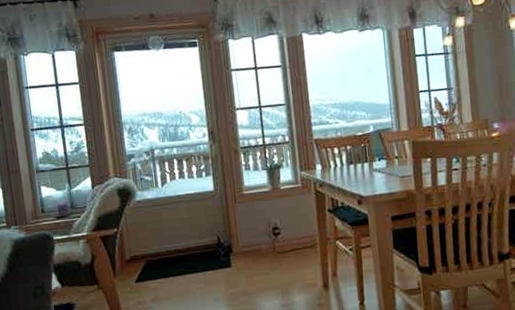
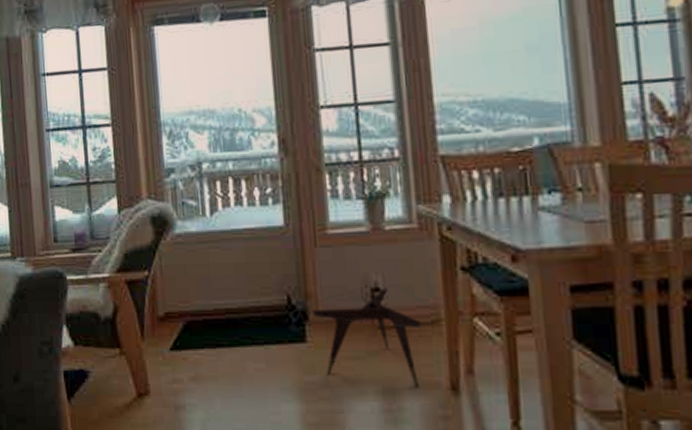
side table: none [229,224,312,289] -> present [304,285,433,388]

